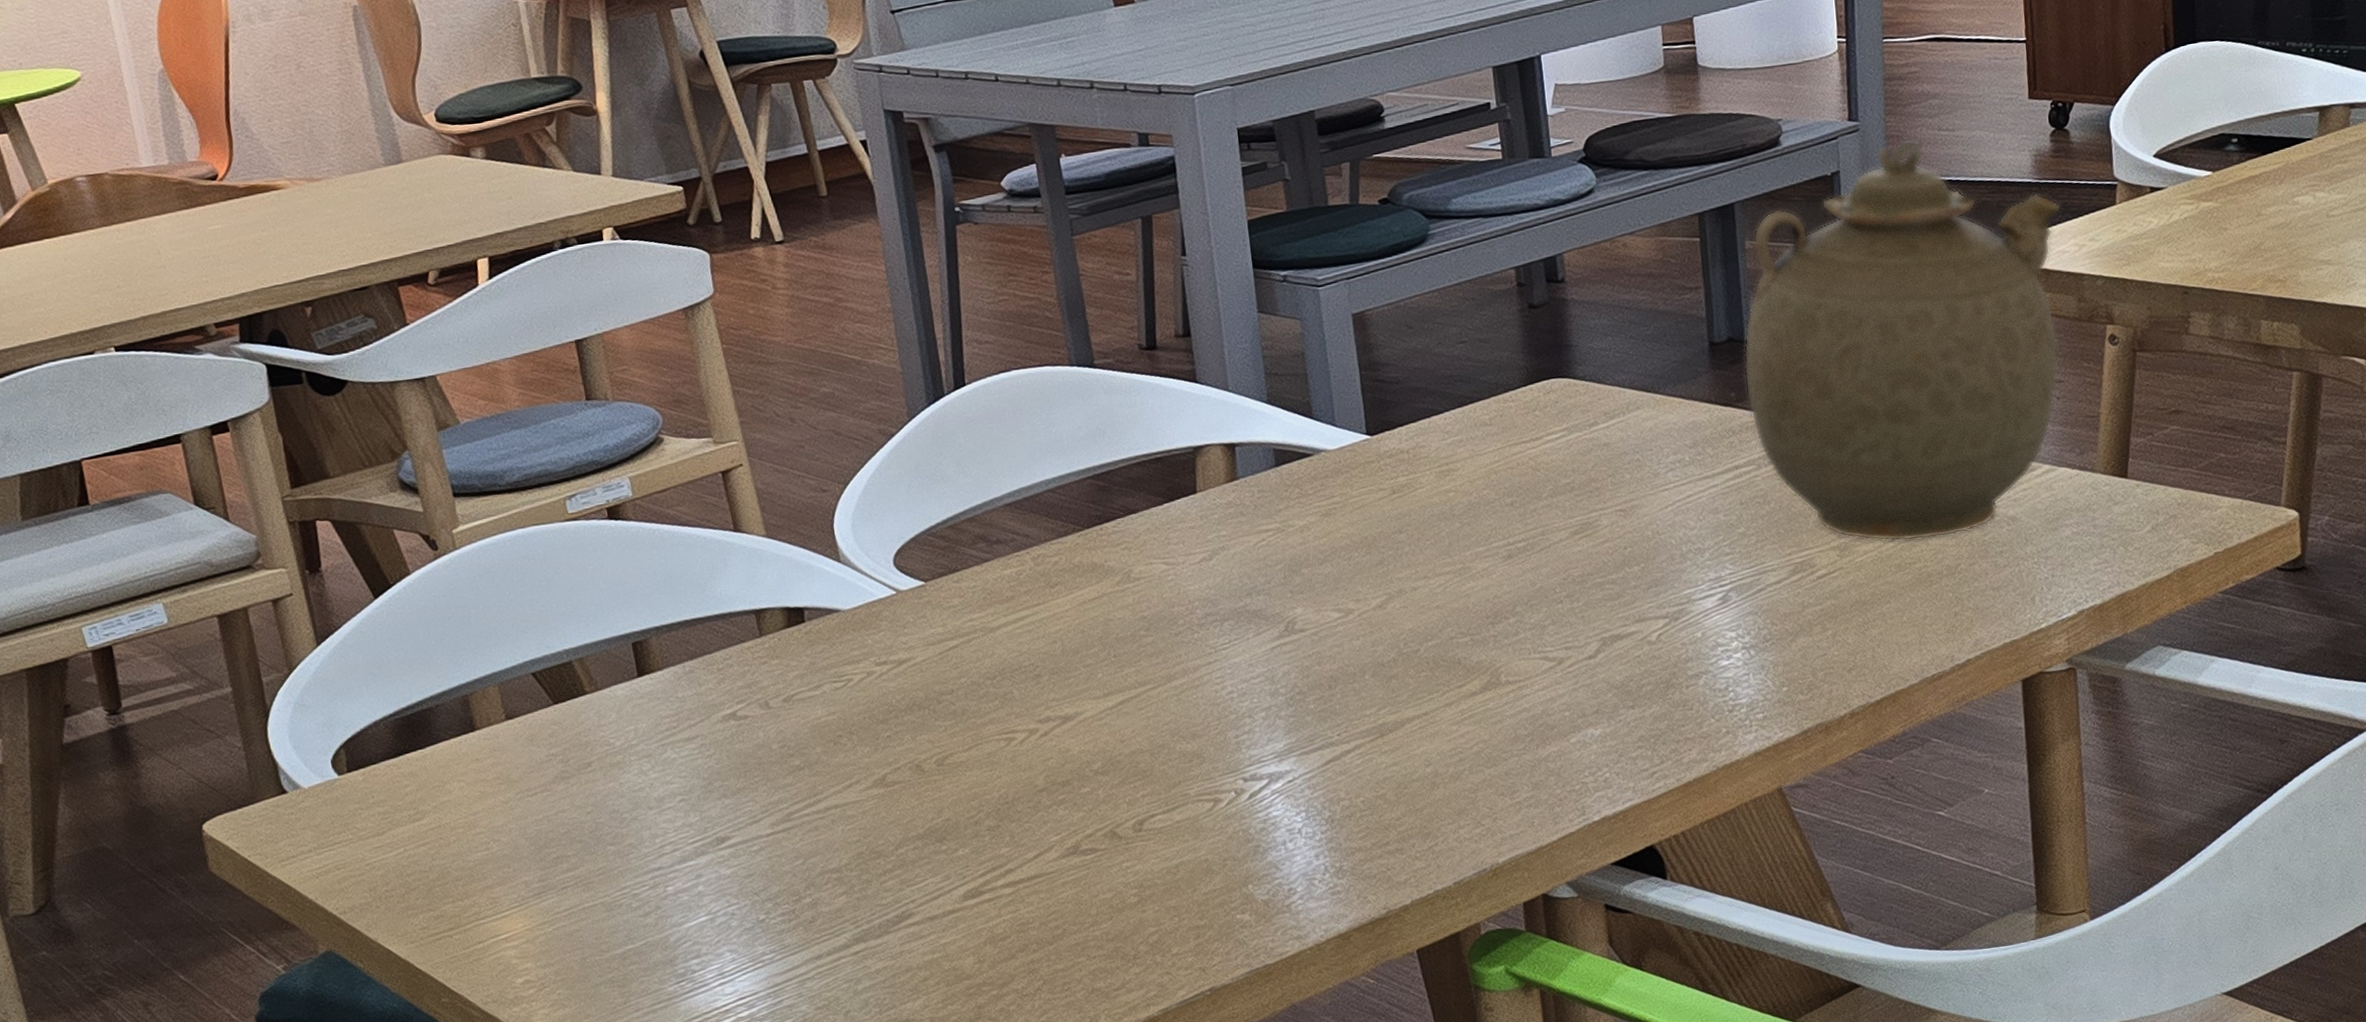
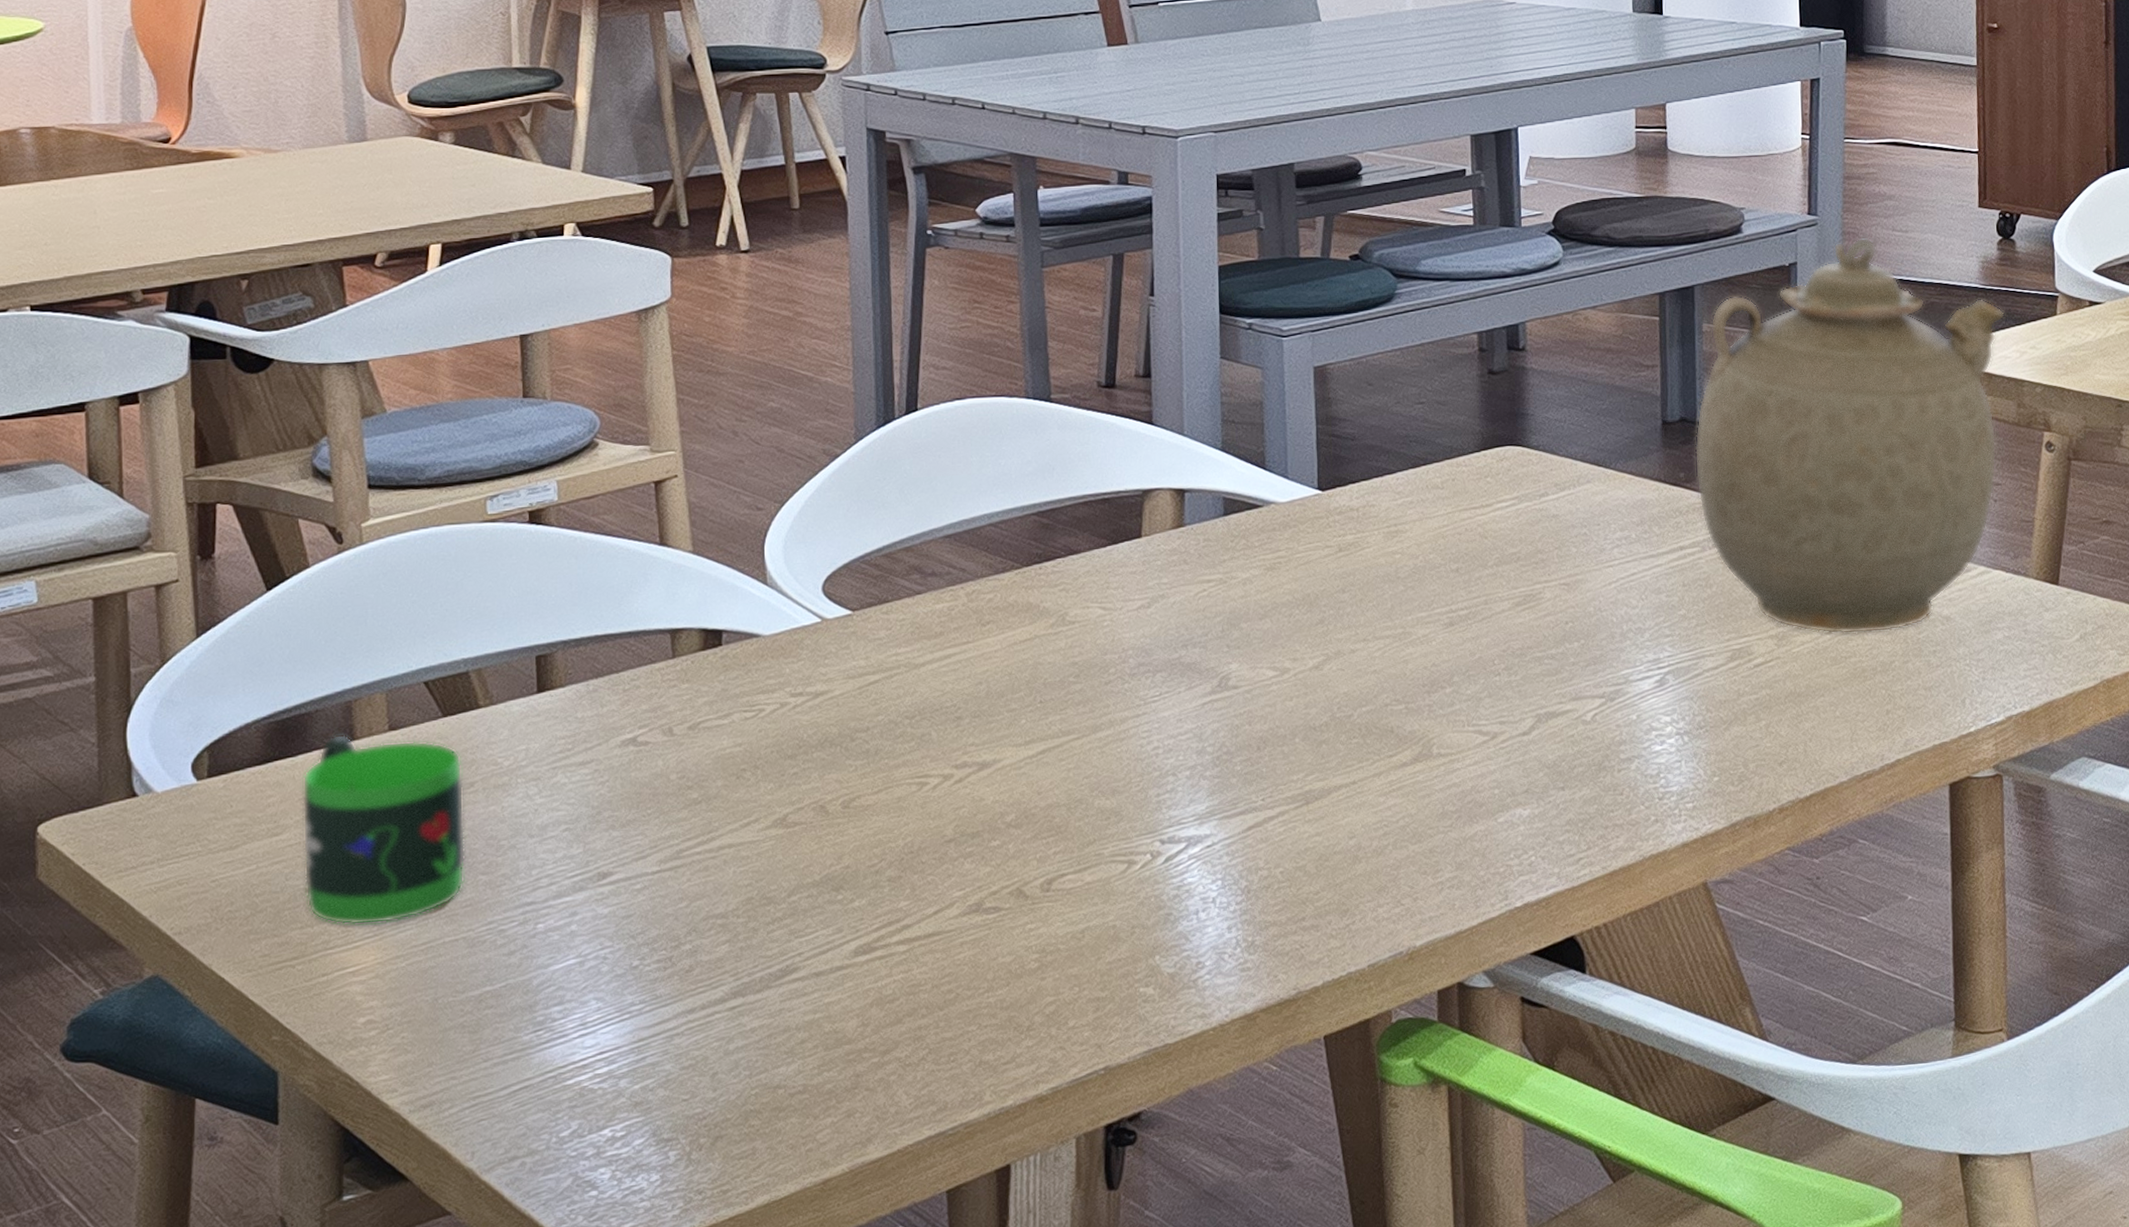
mug: none [433,725,595,898] -> present [302,734,466,926]

